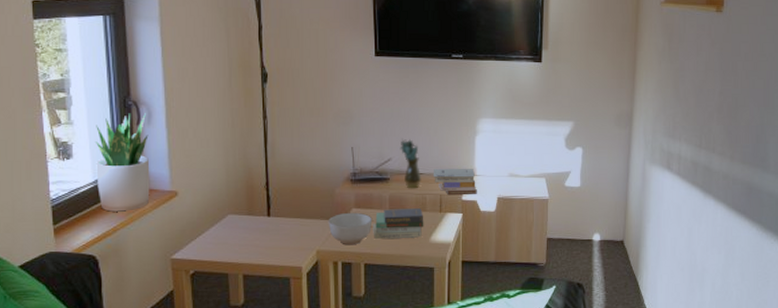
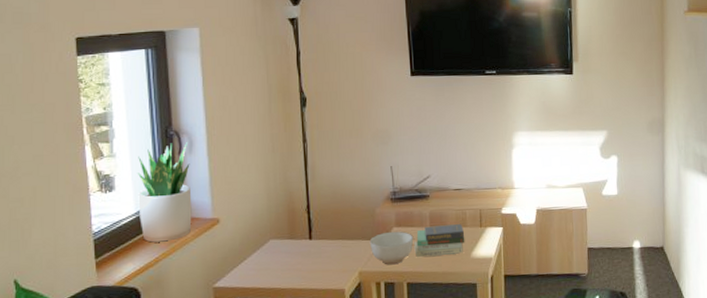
vase: present [400,138,422,189] -> none [438,155,461,205]
books: present [433,168,477,196] -> none [471,182,516,210]

